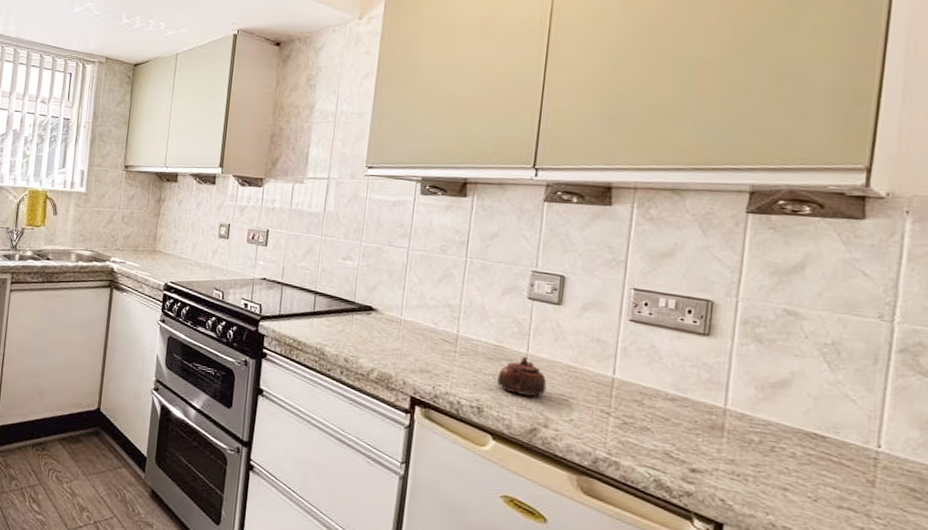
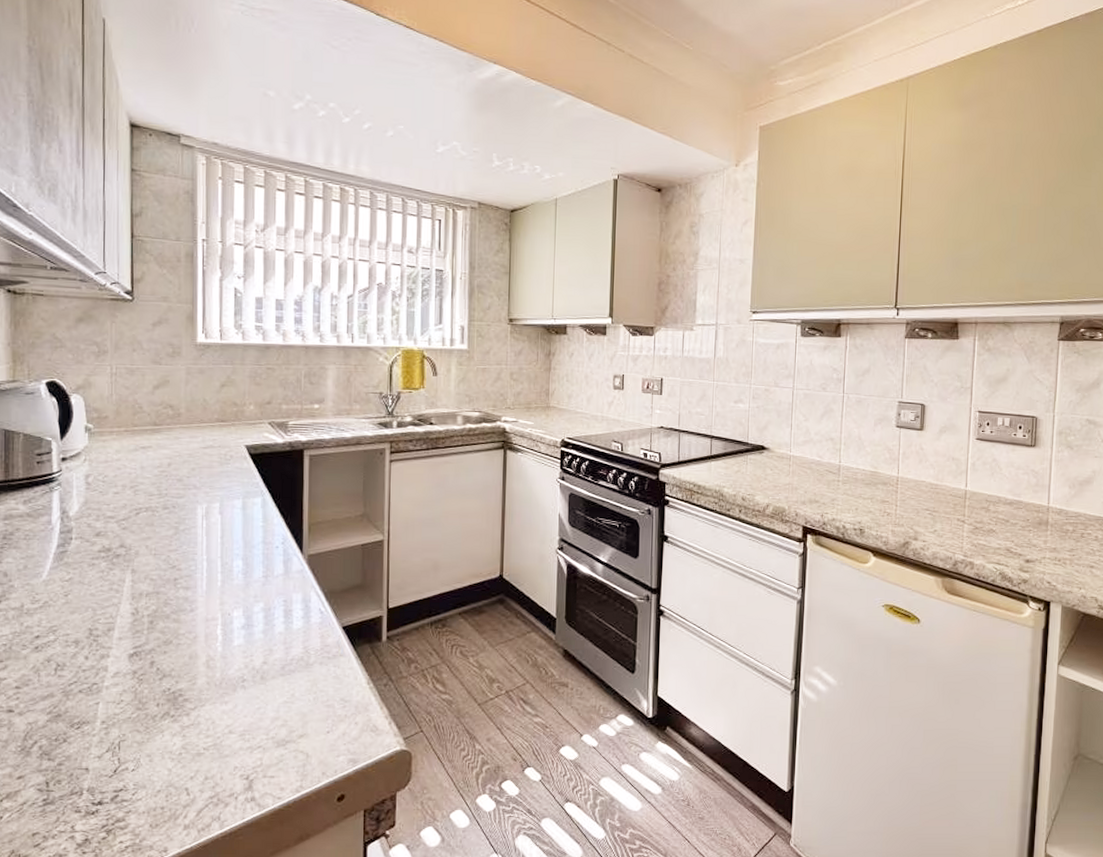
teapot: present [497,356,547,398] -> none [875,479,915,515]

